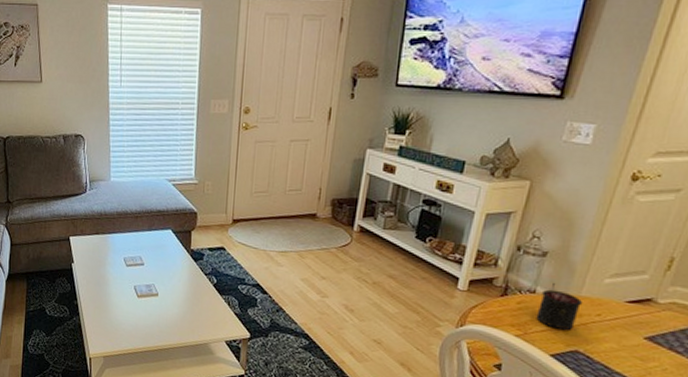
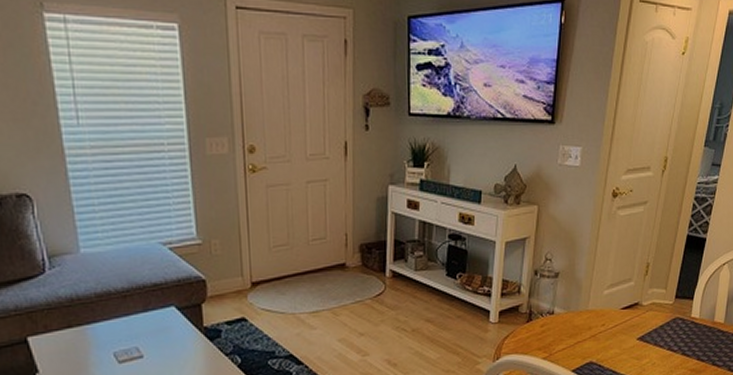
candle: present [536,283,583,330] -> none [557,302,591,345]

